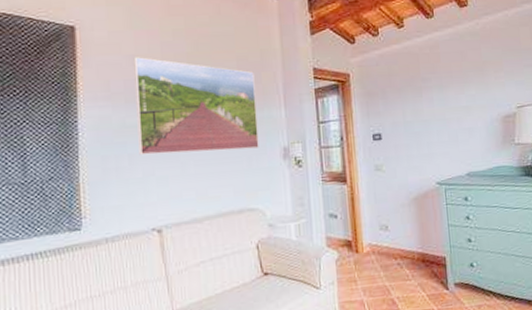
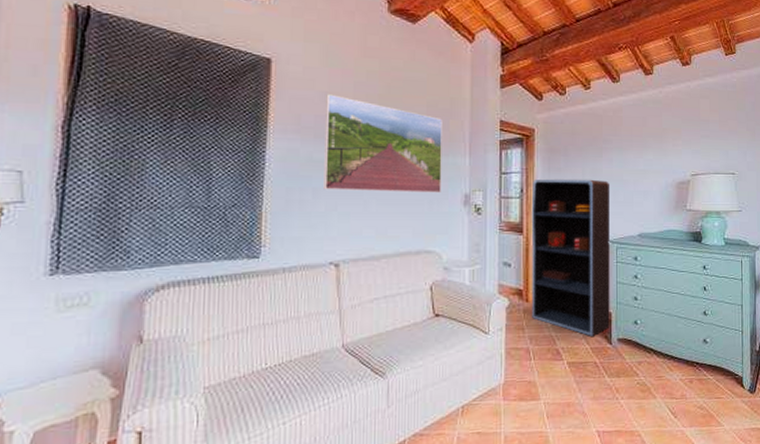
bookshelf: none [352,120,445,284] -> present [531,178,610,338]

